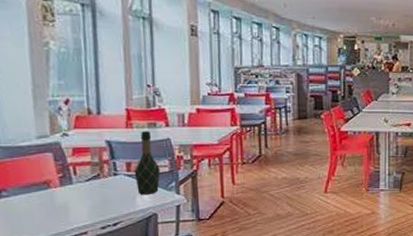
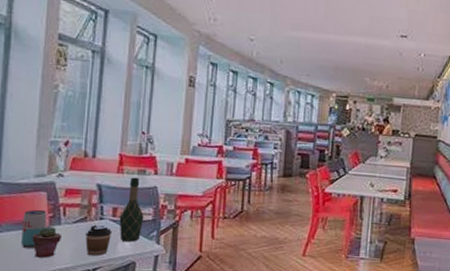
beverage can: none [29,172,57,210] -> present [20,210,47,248]
potted succulent: none [43,186,75,218] -> present [32,225,61,258]
coffee cup: none [100,180,129,212] -> present [85,224,113,256]

